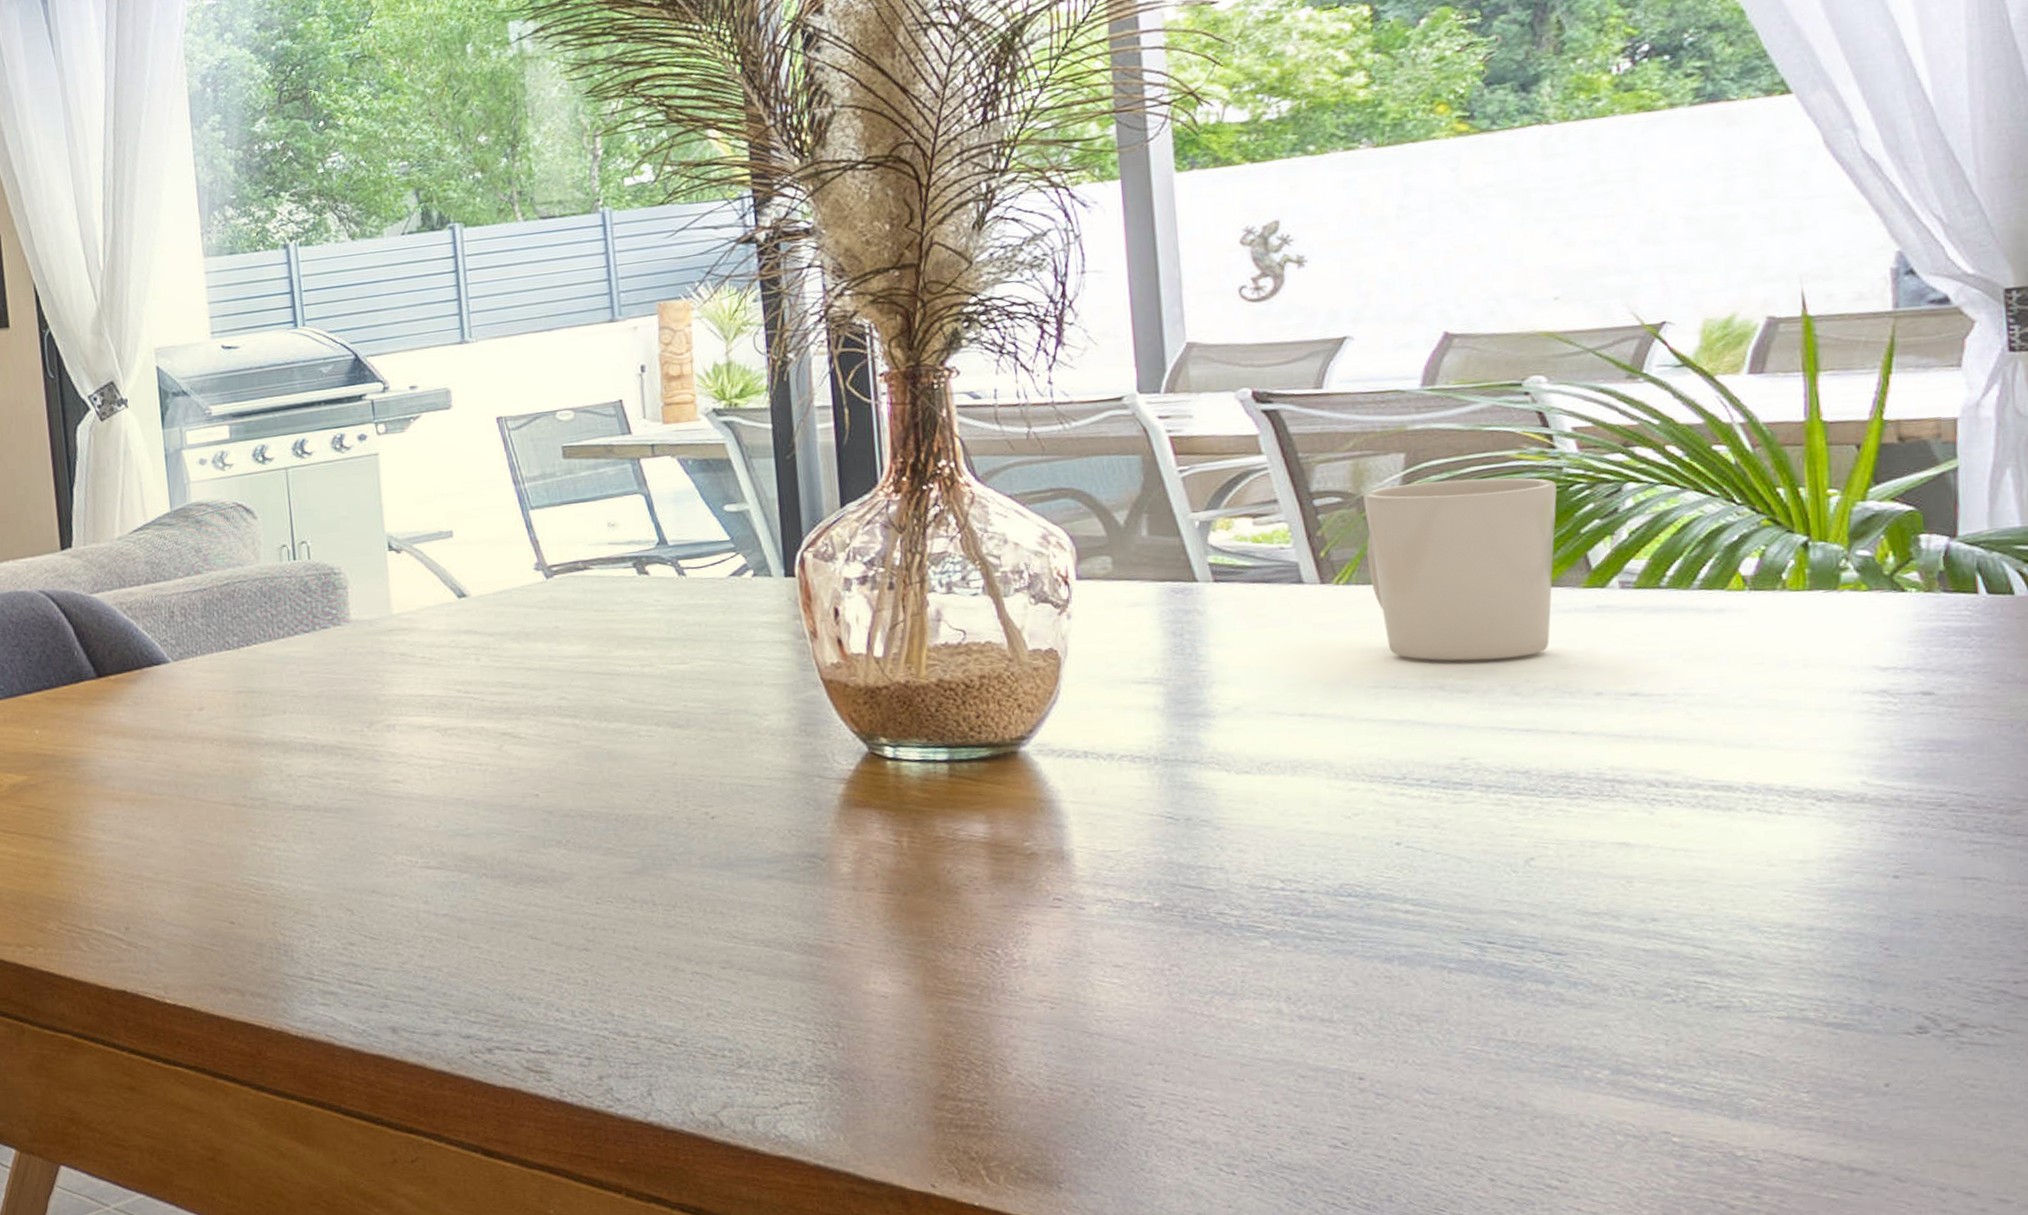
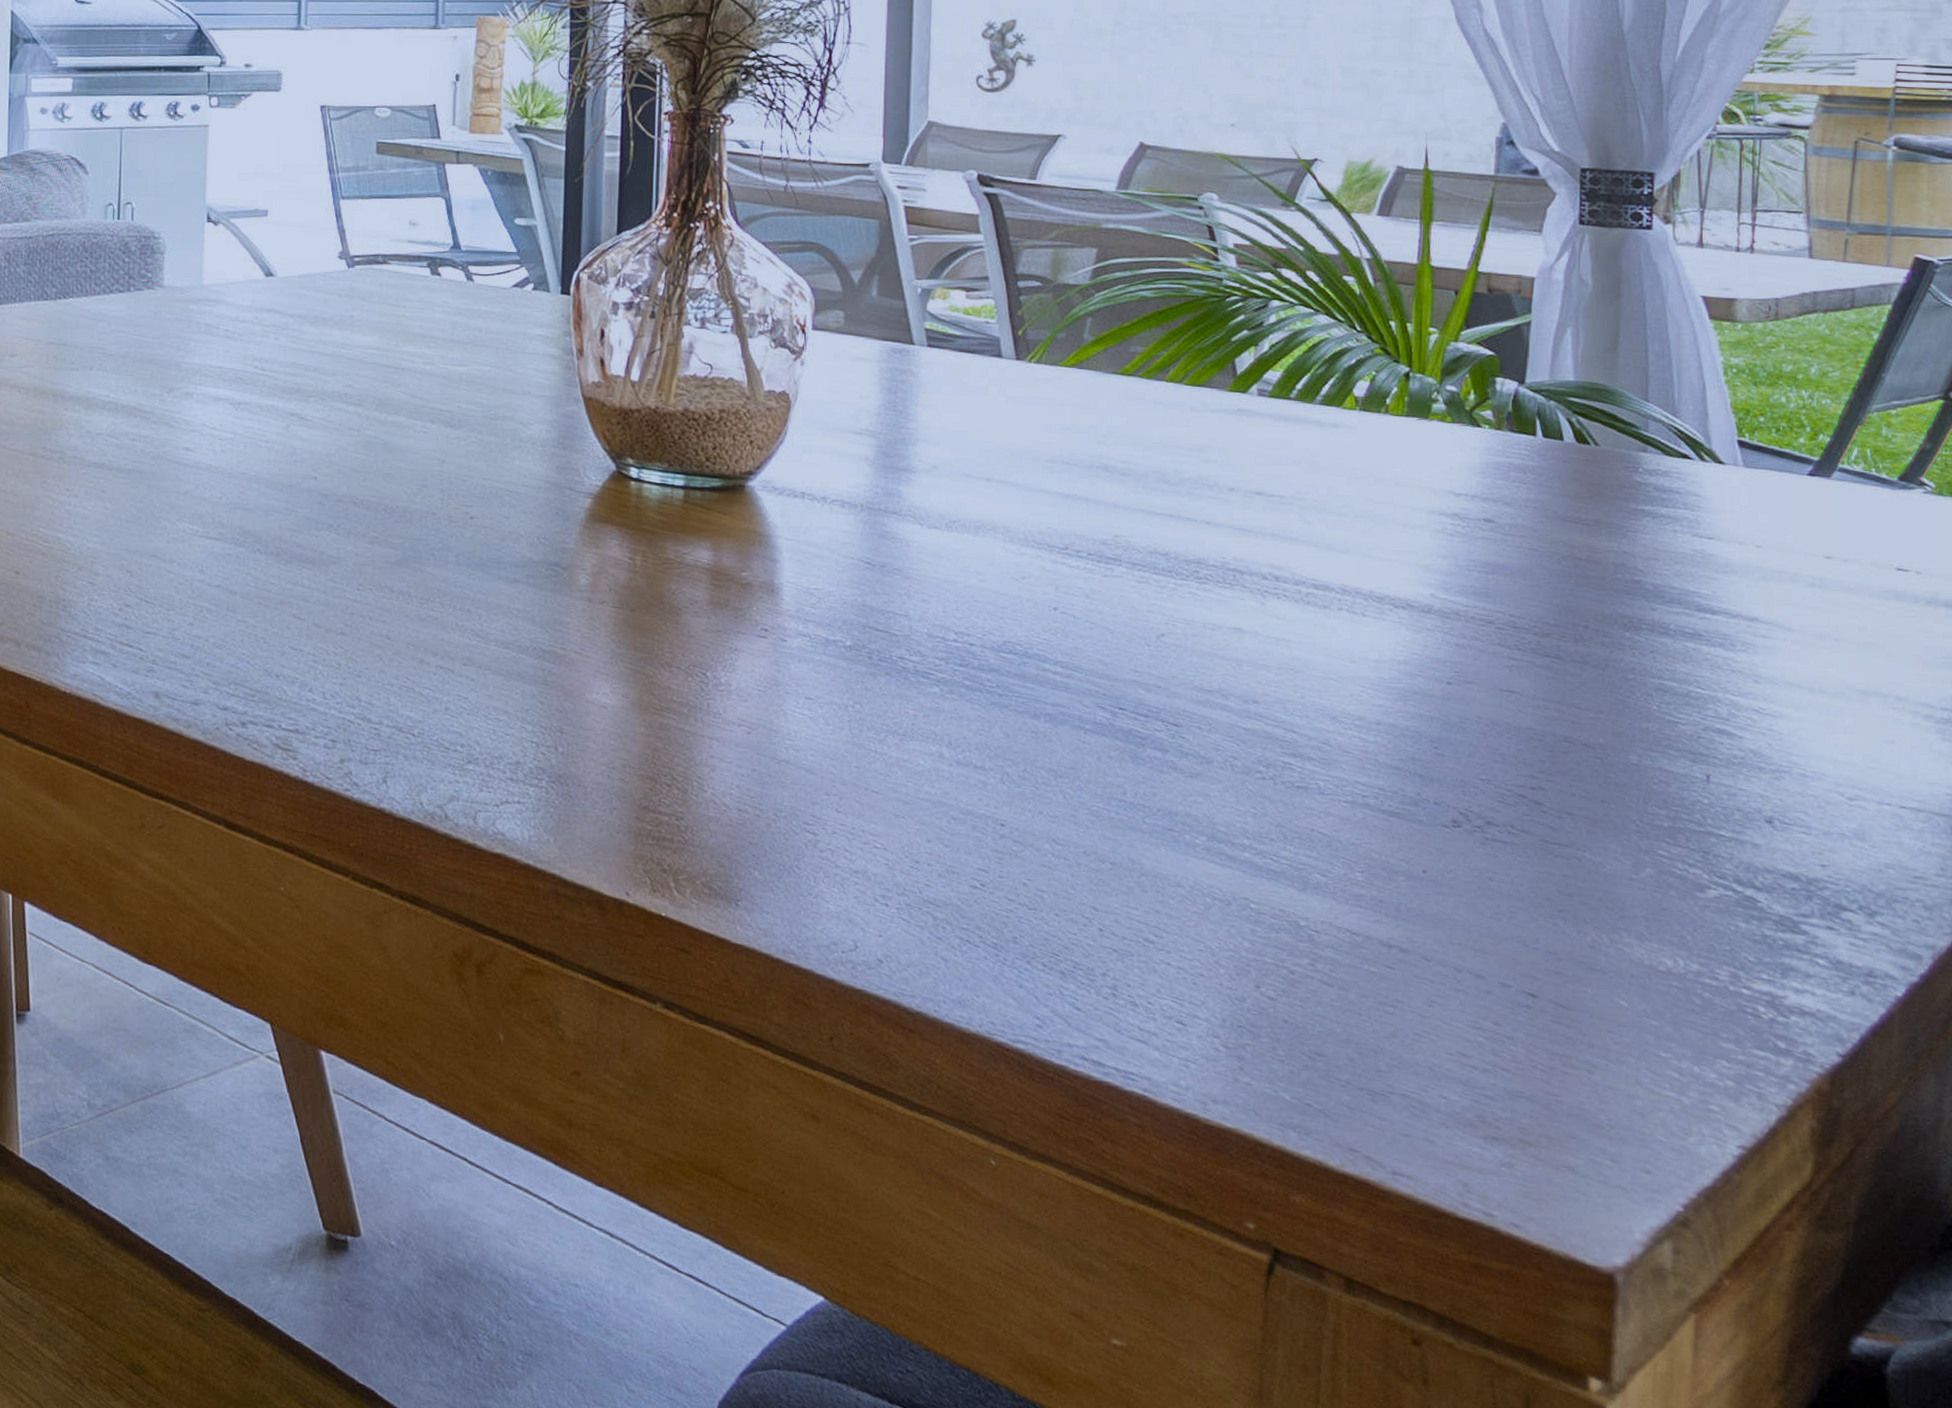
mug: present [1363,477,1557,661] -> none [1057,277,1216,448]

